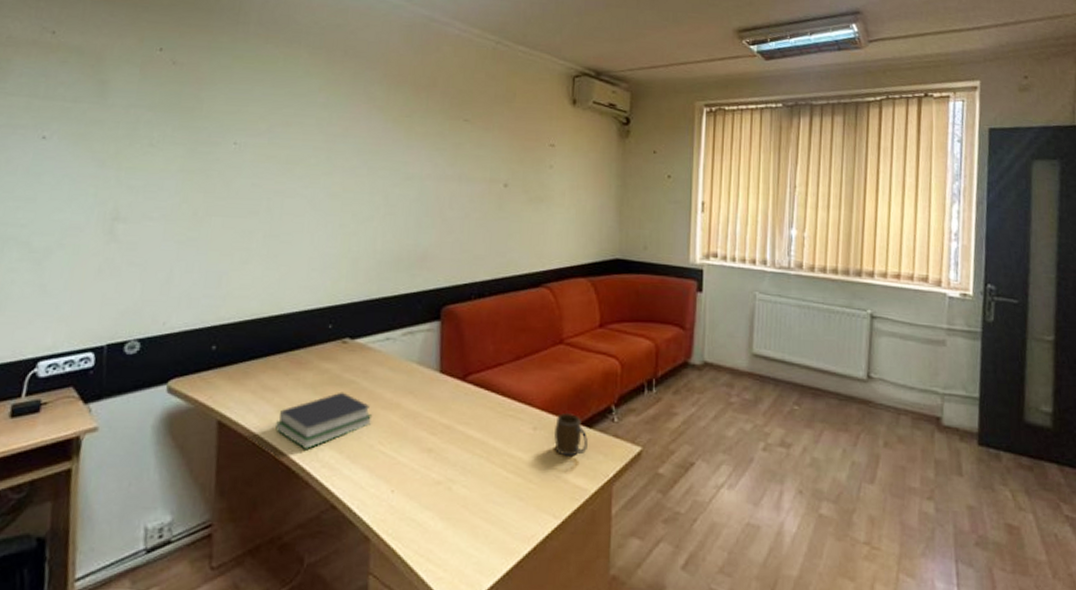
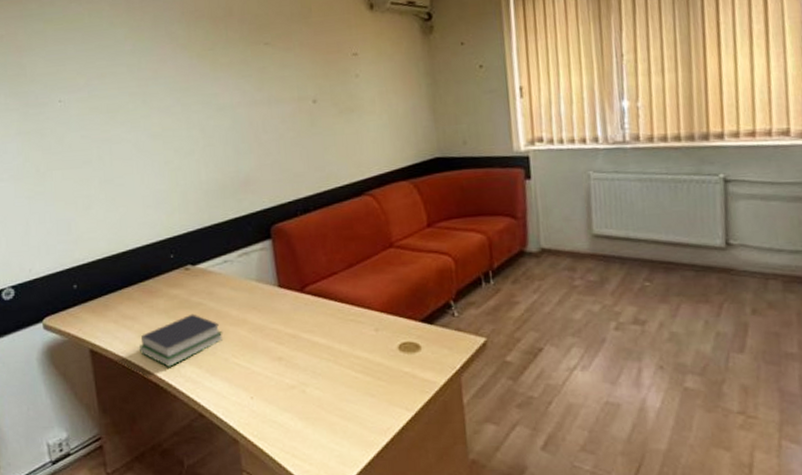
mug: present [554,412,588,456] -> none [396,311,431,353]

